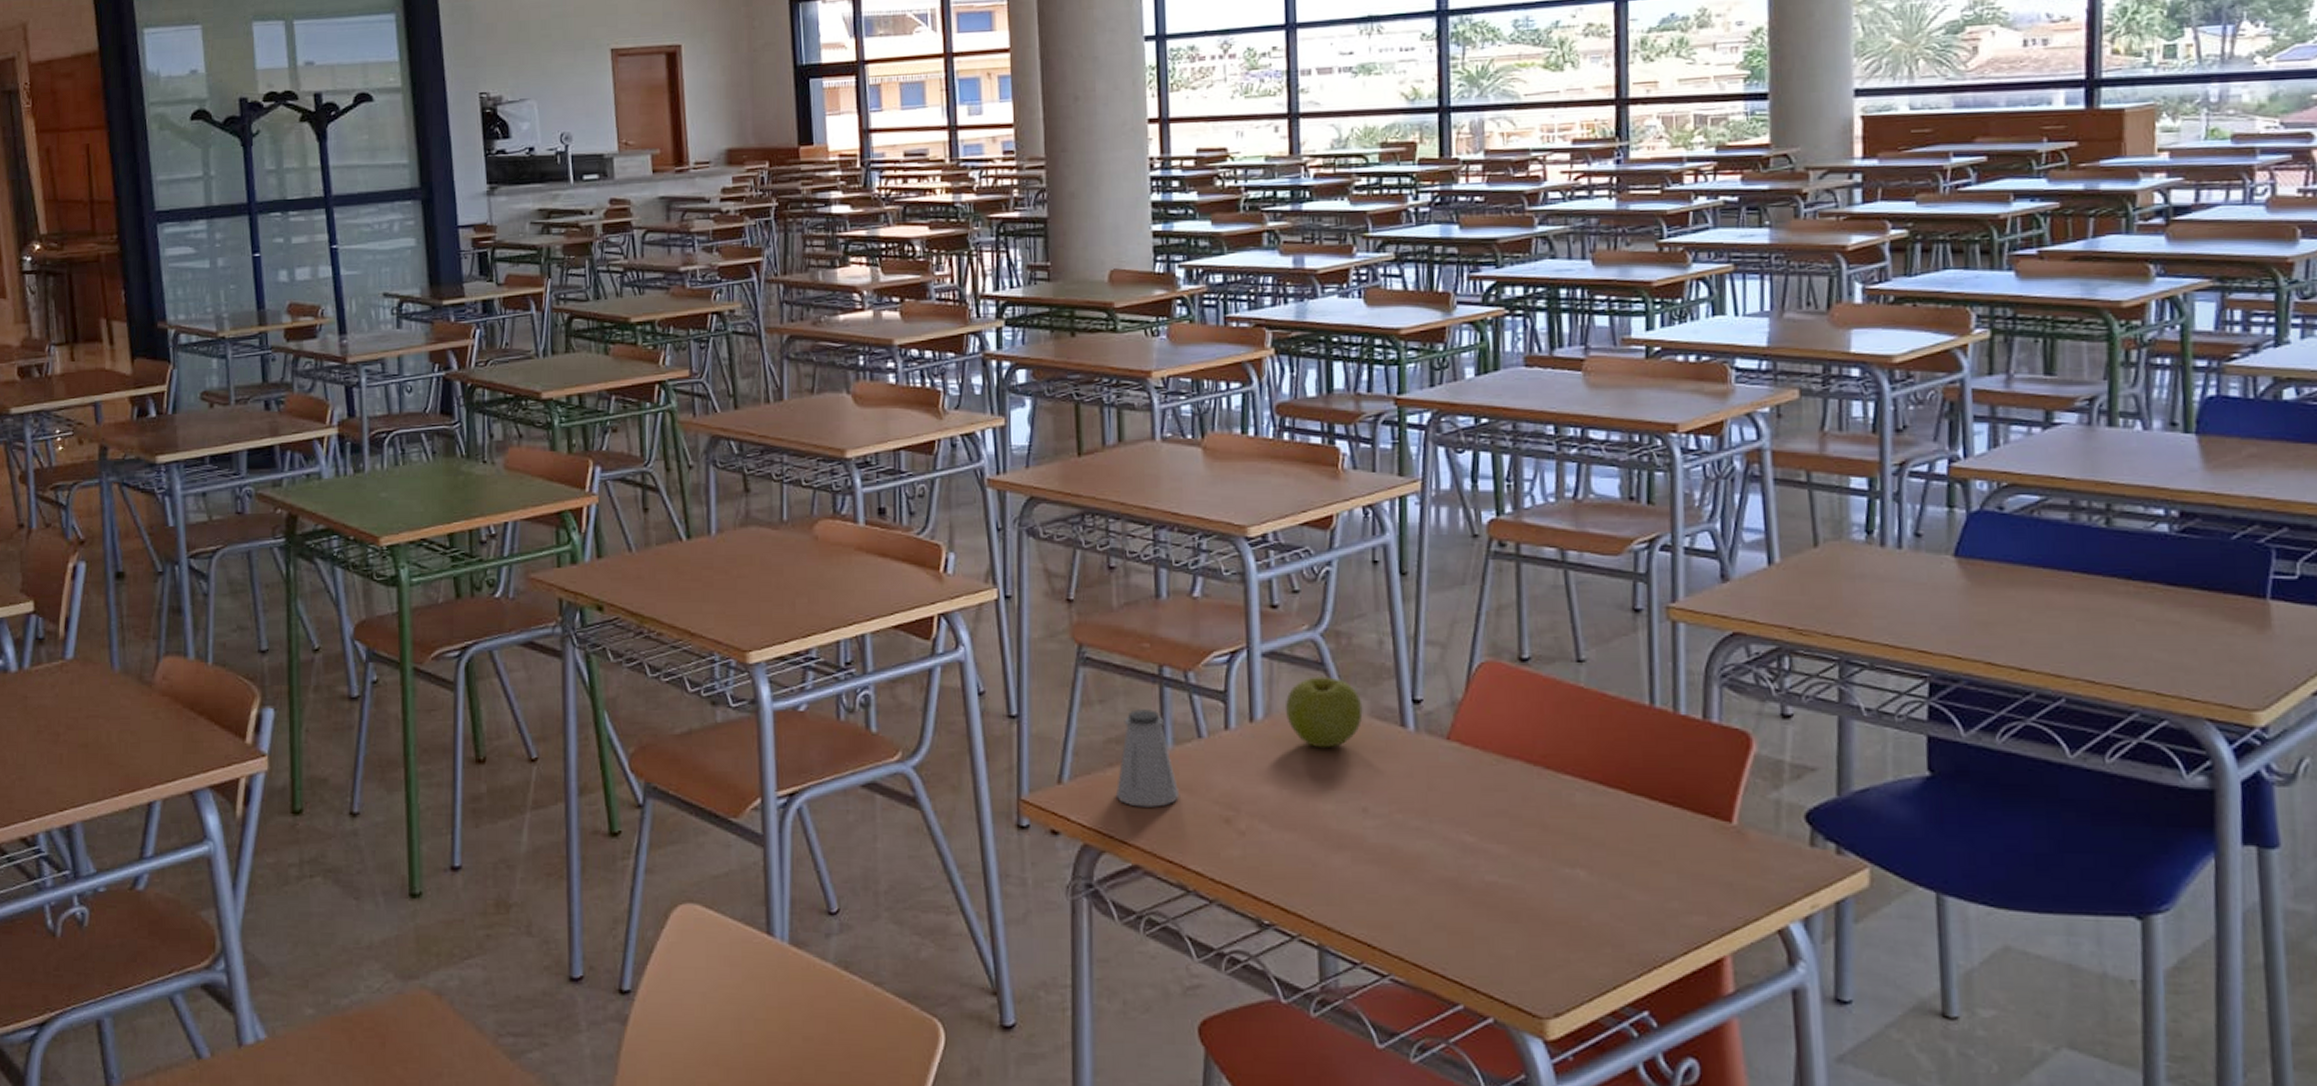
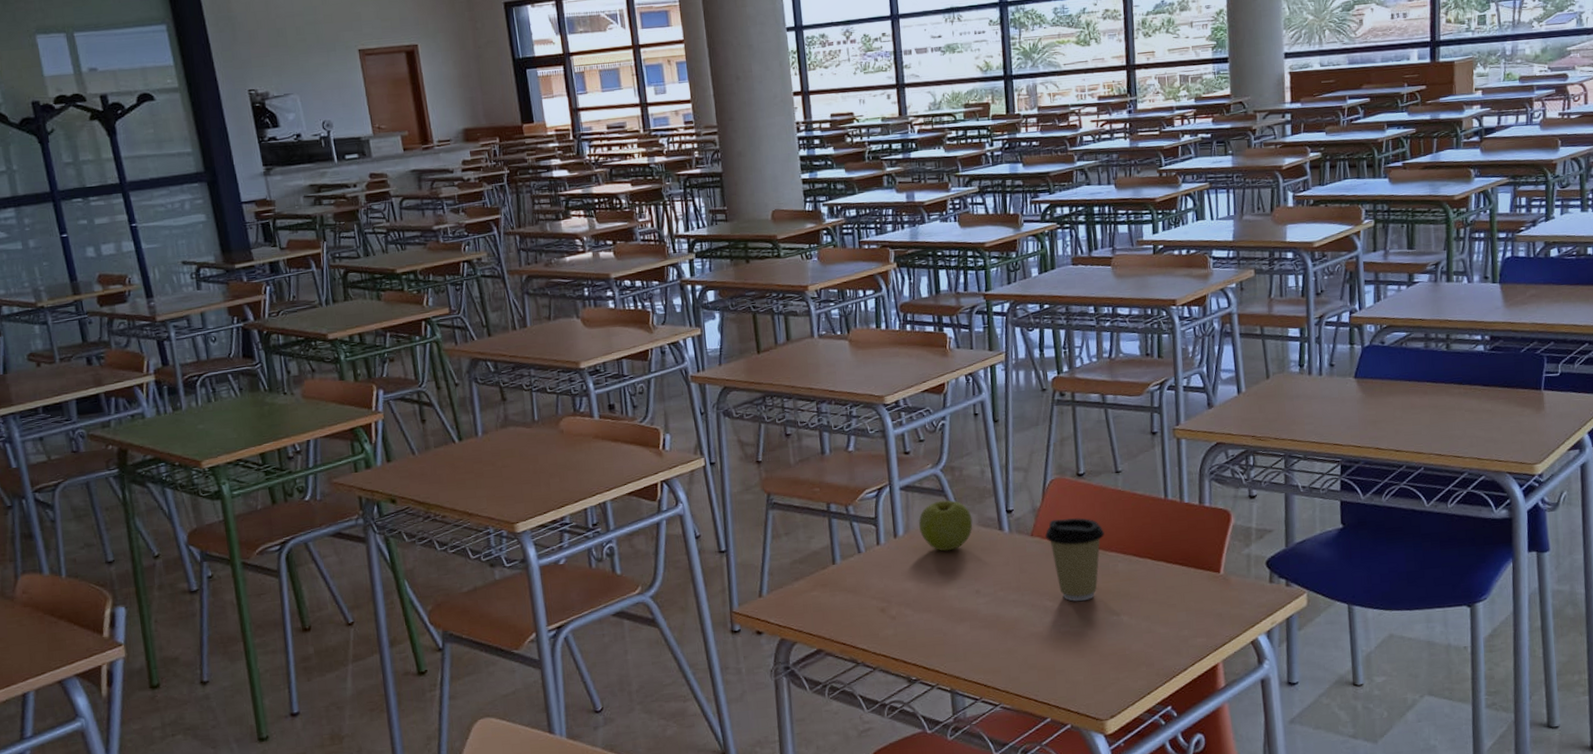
saltshaker: present [1115,709,1180,807] -> none [801,536,848,608]
coffee cup: none [1467,719,1556,840] -> present [1045,518,1105,602]

